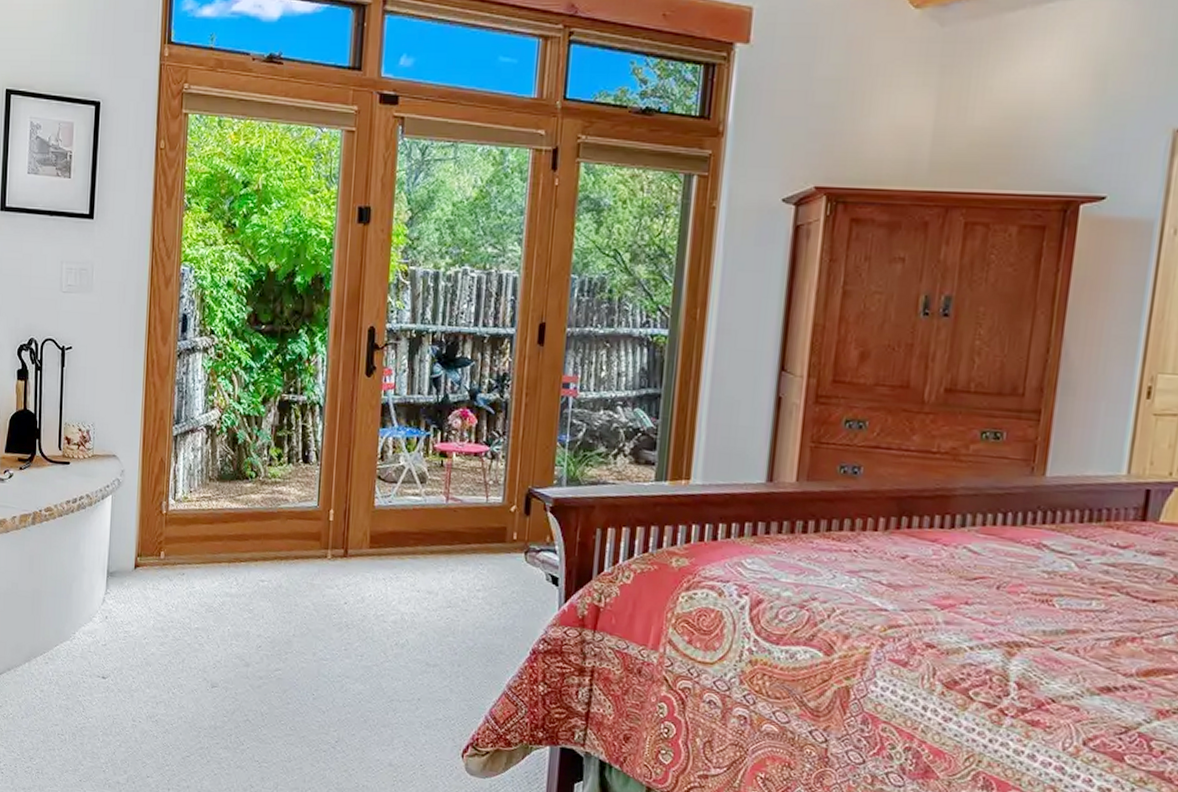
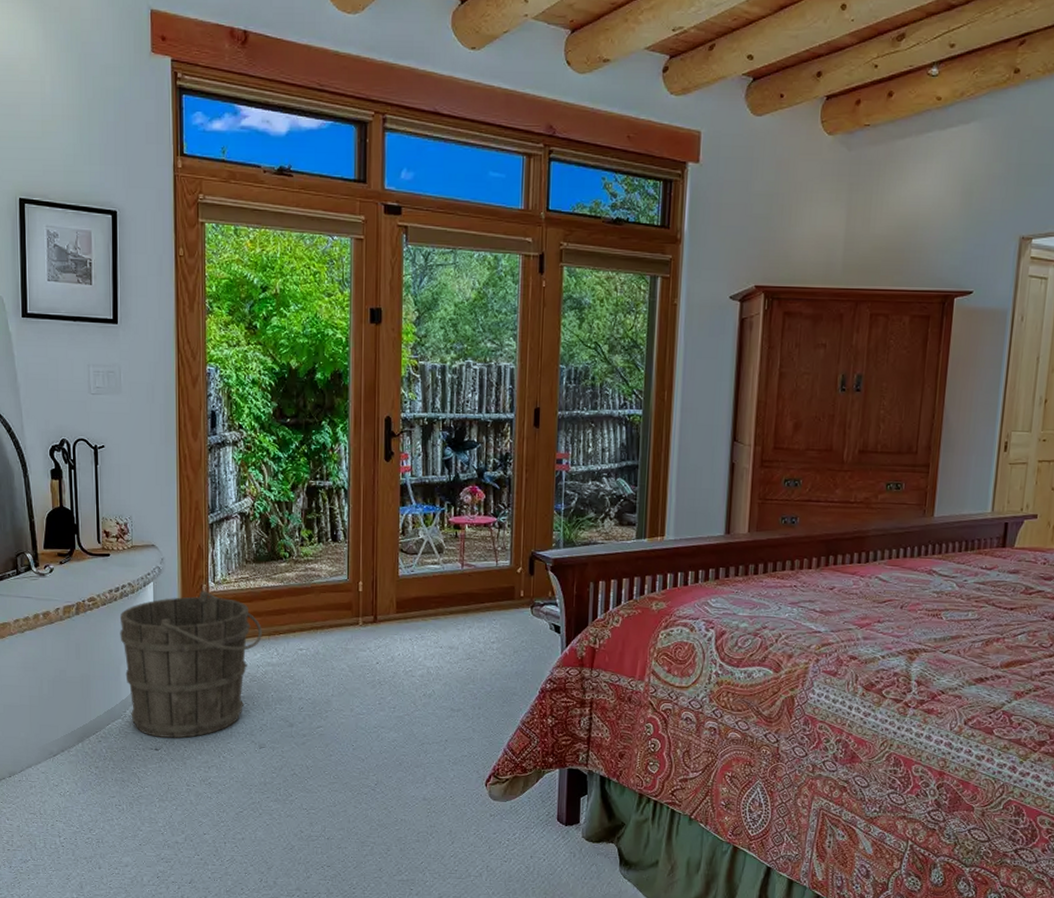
bucket: none [74,508,222,668] -> present [119,591,262,738]

